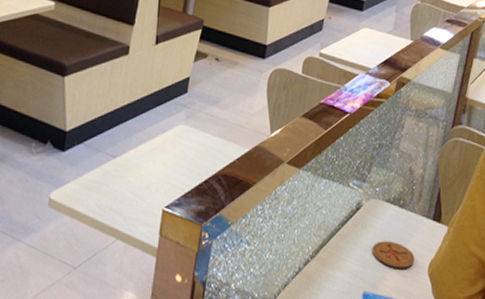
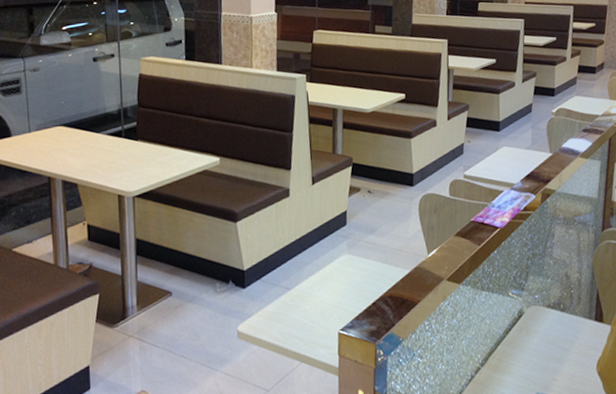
coaster: present [372,241,415,268] -> none [539,343,582,369]

